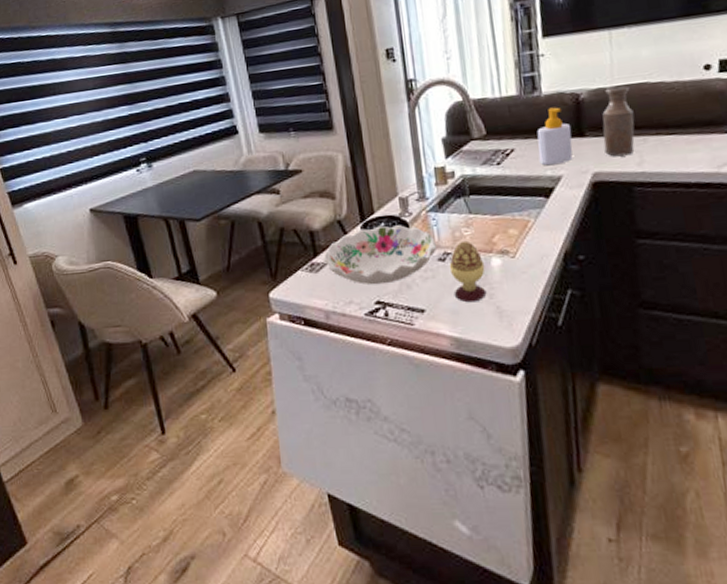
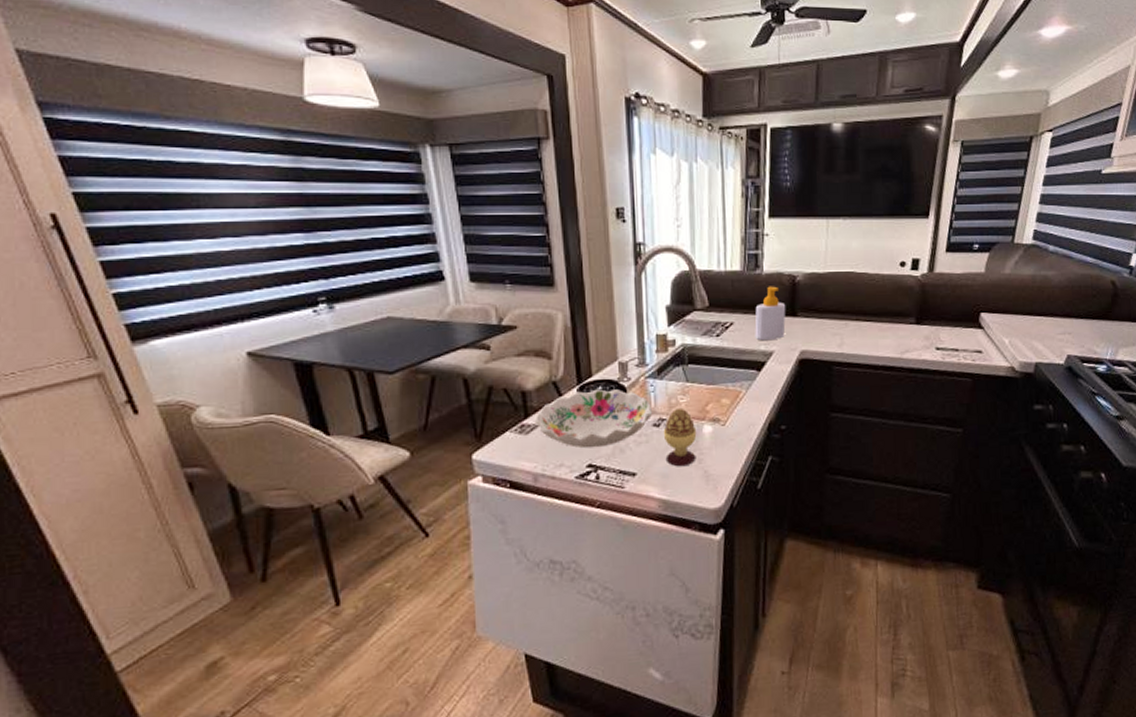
bottle: present [602,86,635,157] -> none [812,273,840,338]

